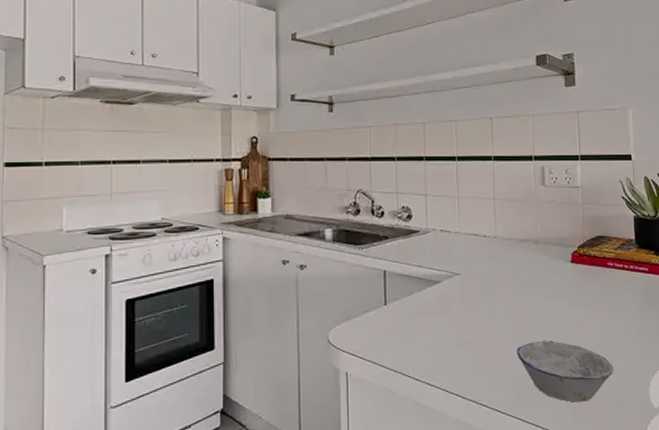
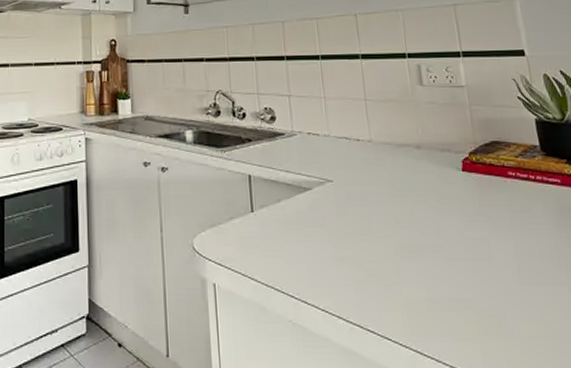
bowl: present [517,340,614,402] -> none [405,259,530,336]

